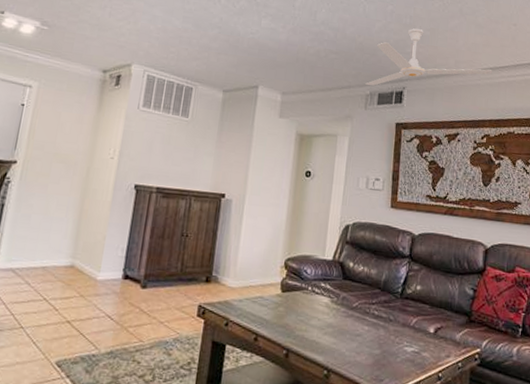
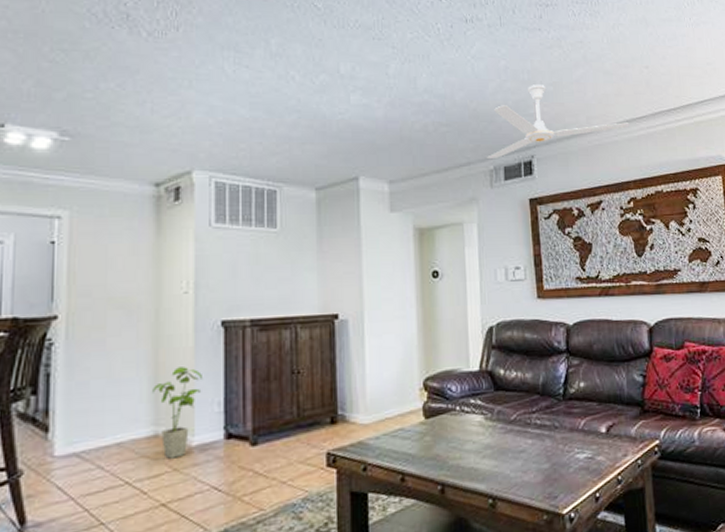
house plant: none [75,215,114,287] -> present [153,367,202,459]

